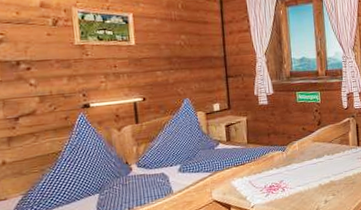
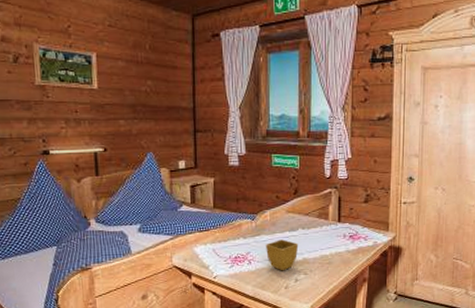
flower pot: none [296,166,326,195] -> present [265,239,299,271]

